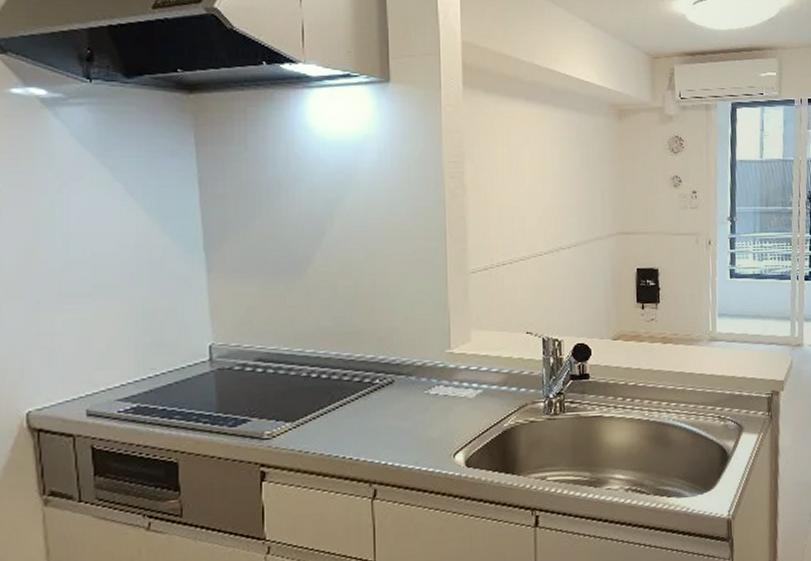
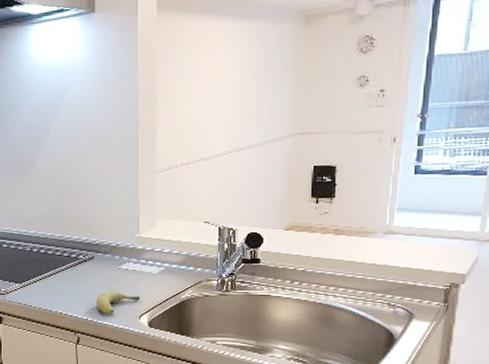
fruit: none [397,423,454,455] -> present [95,291,140,314]

